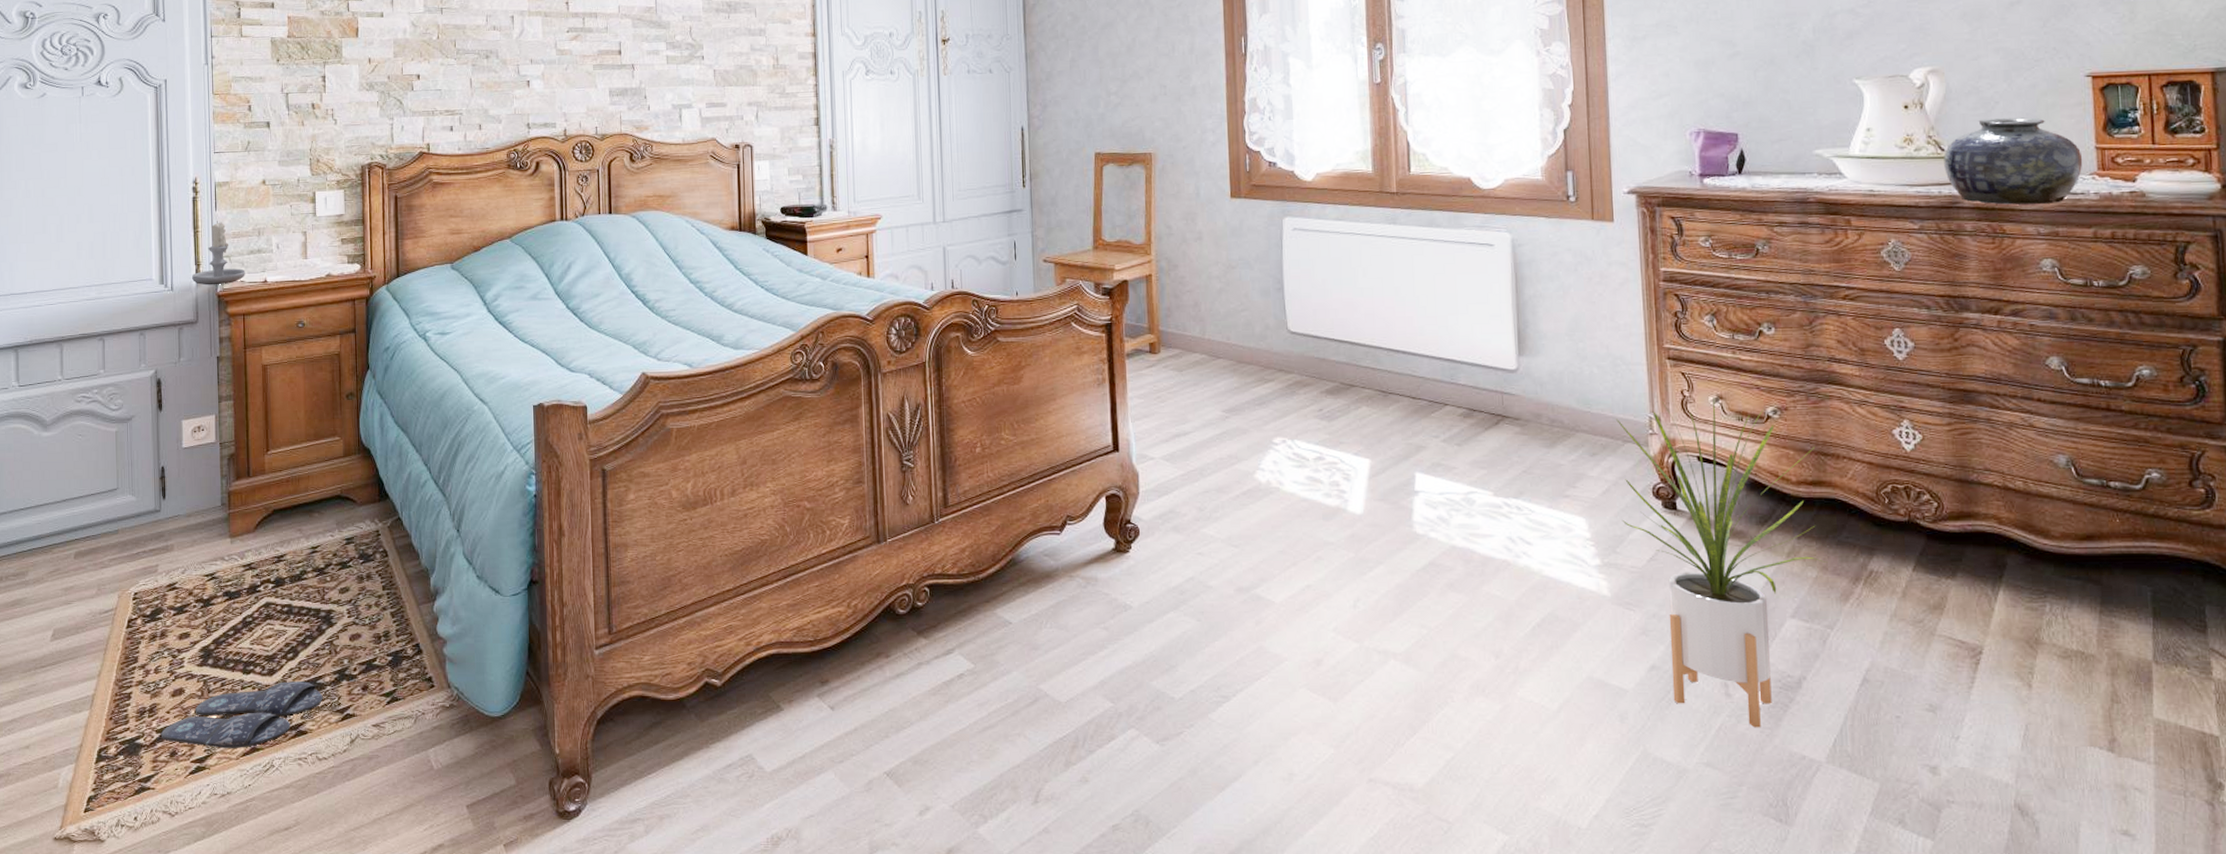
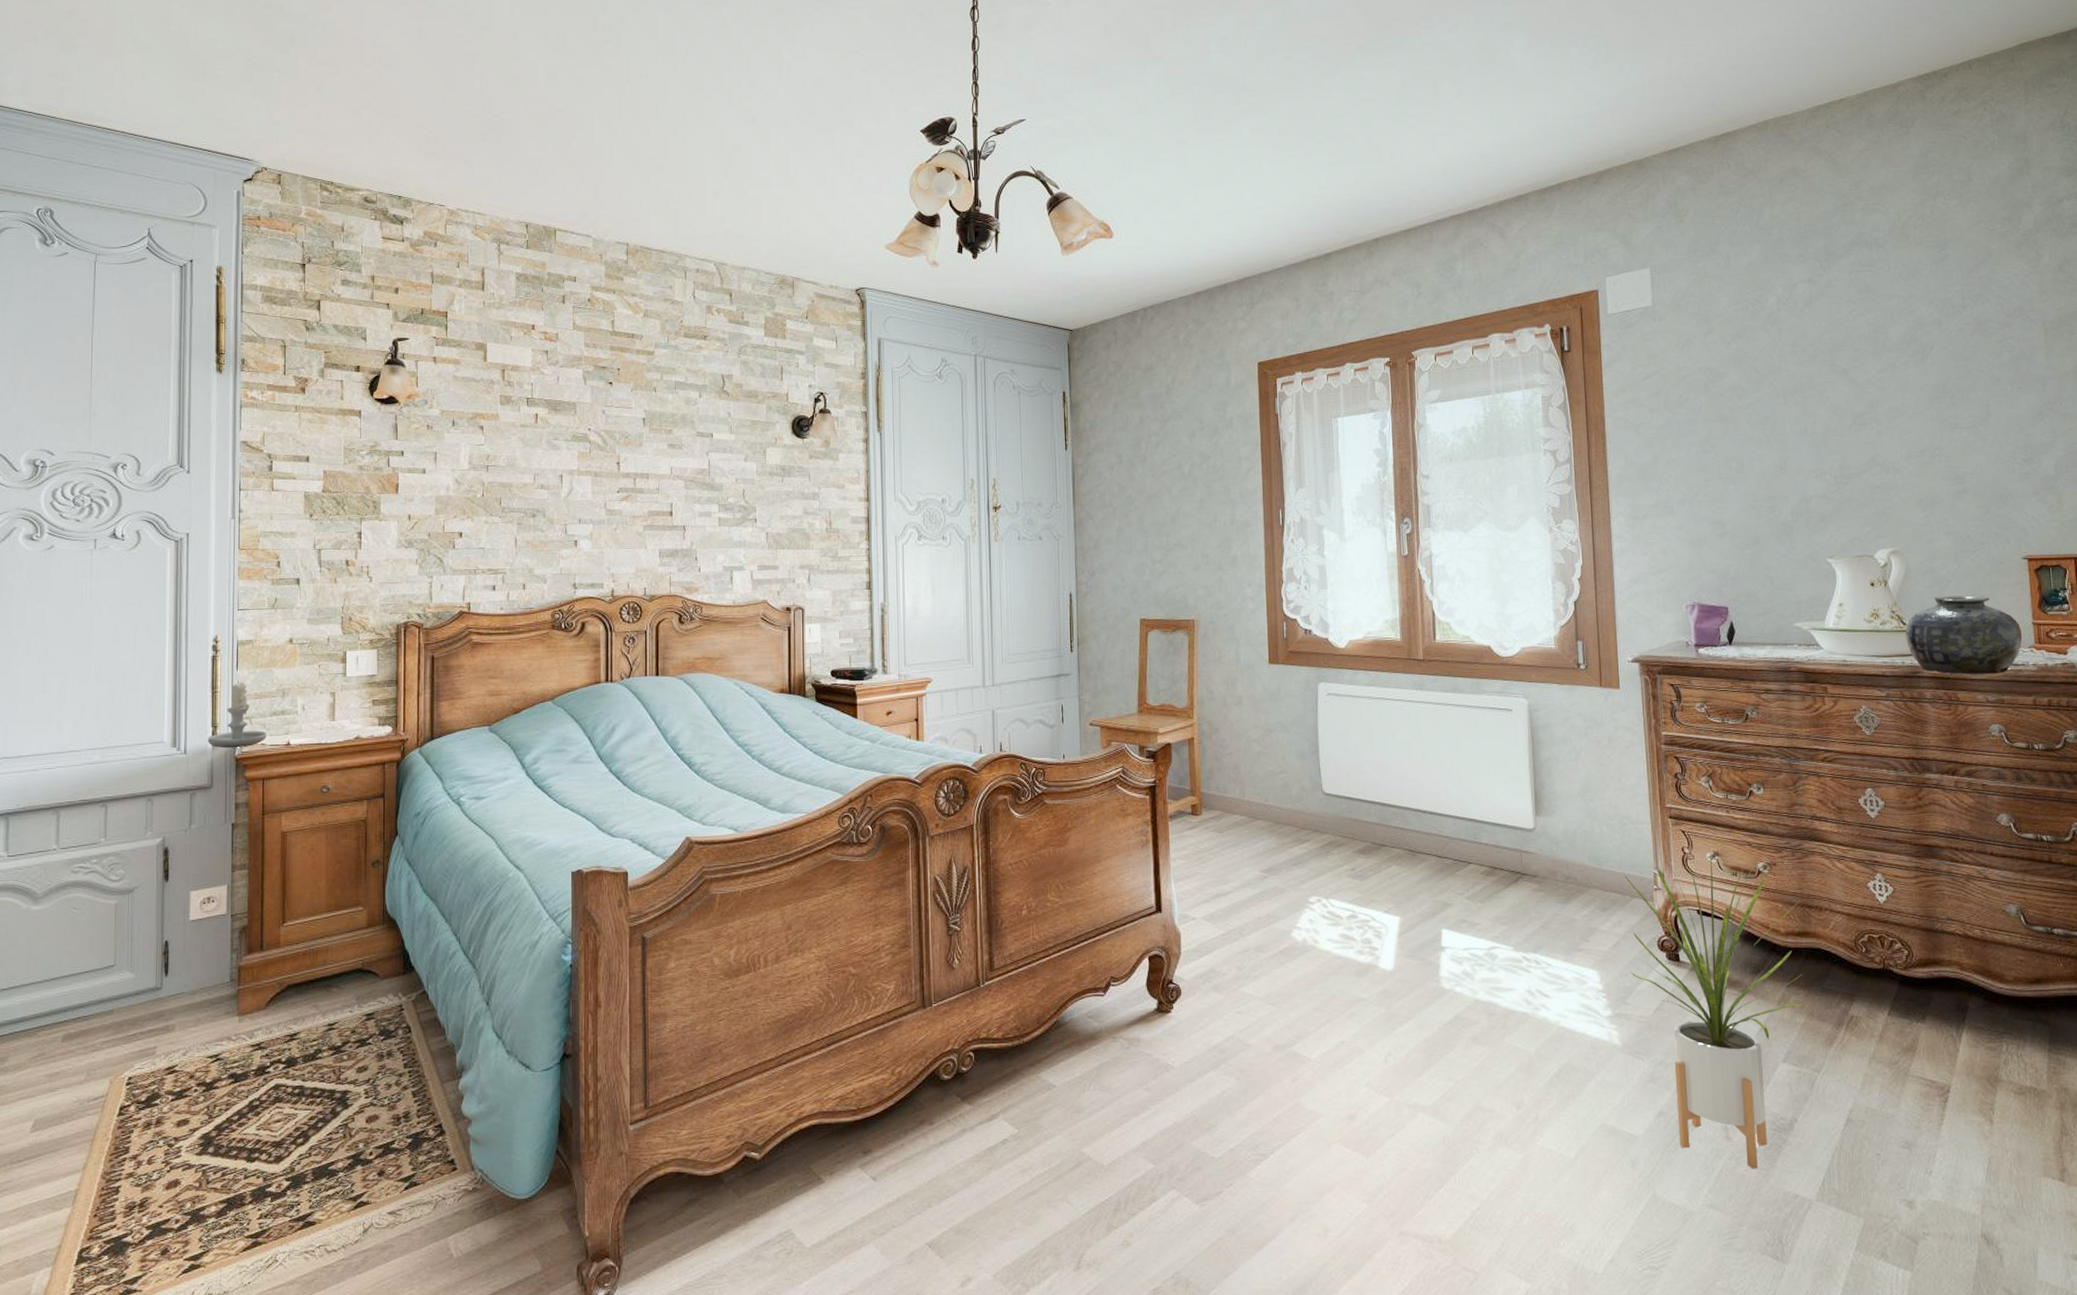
slippers: present [161,681,323,748] -> none [152,1168,335,1244]

